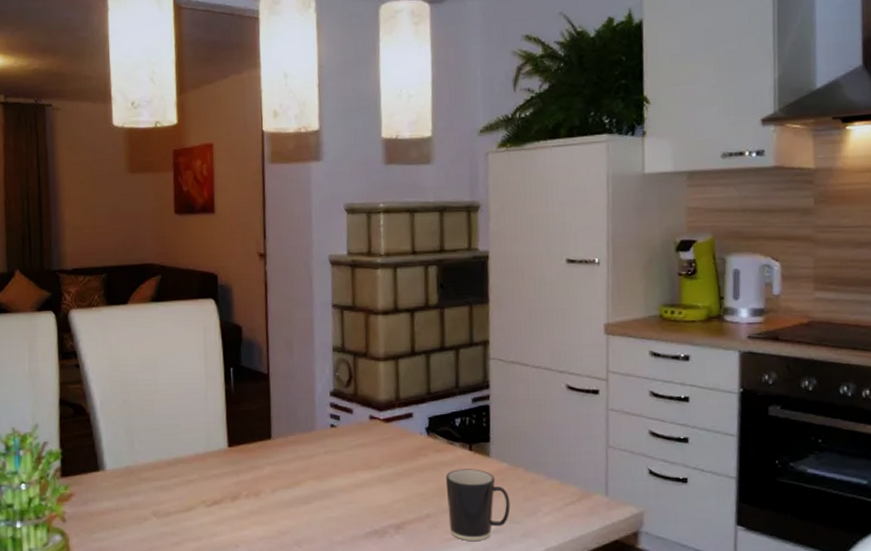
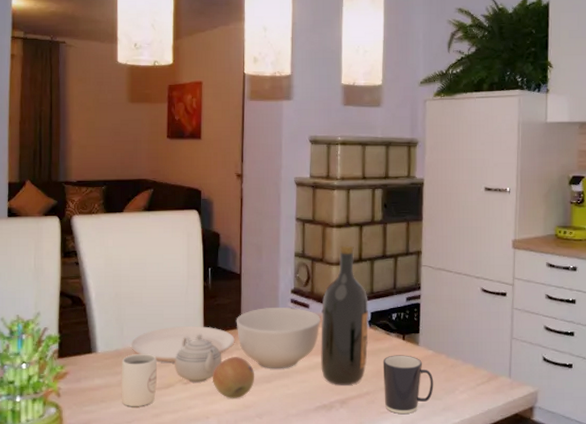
mug: none [133,470,176,533] -> present [120,353,157,406]
plate: none [144,437,265,482] -> present [131,326,235,364]
teapot: none [195,446,251,505] -> present [175,334,222,383]
fruit: none [239,473,291,523] -> present [212,357,255,398]
bowl: none [265,412,367,488] -> present [236,307,321,369]
wine bottle: none [367,336,426,506] -> present [321,245,368,385]

